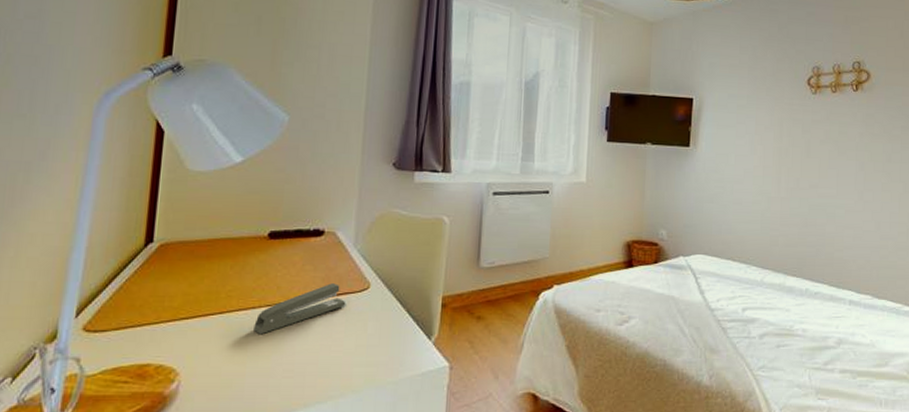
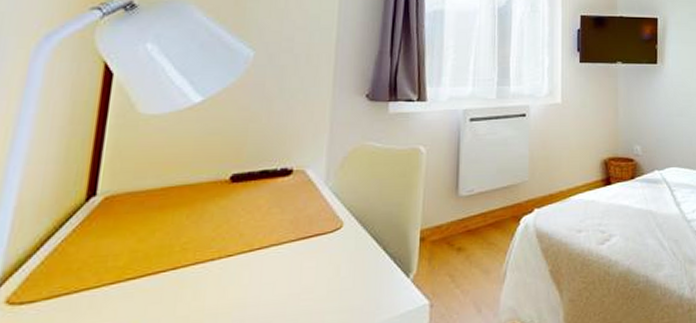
stapler: present [252,283,346,335] -> none [211,225,317,290]

